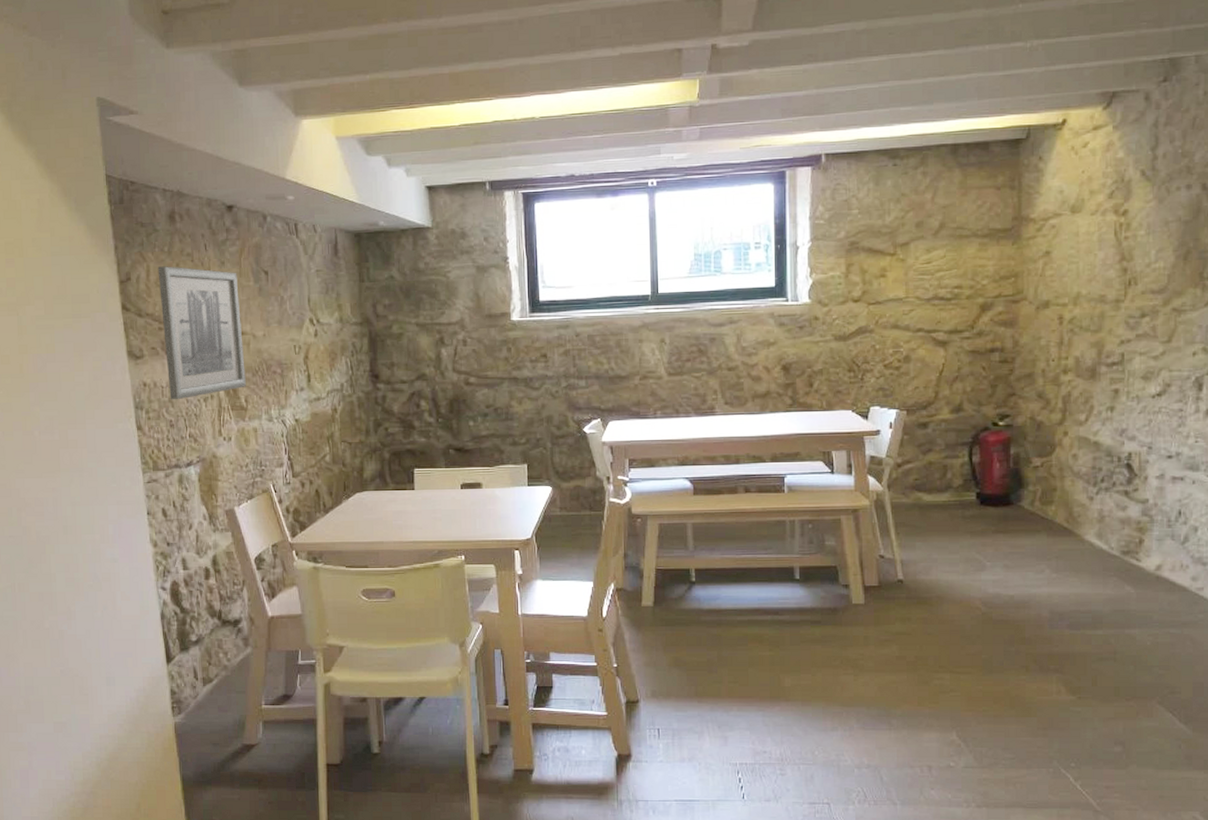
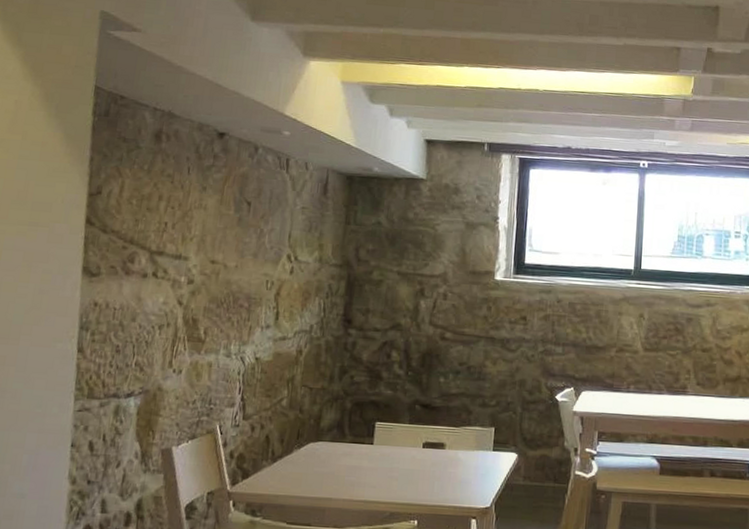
wall art: present [157,266,246,400] -> none [121,184,218,325]

